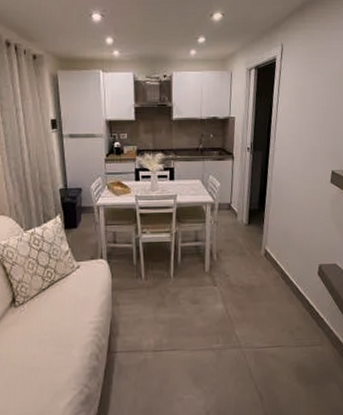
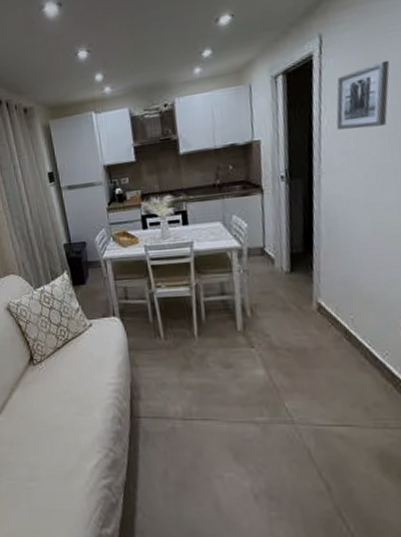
wall art: none [287,72,324,119] -> present [336,60,390,130]

